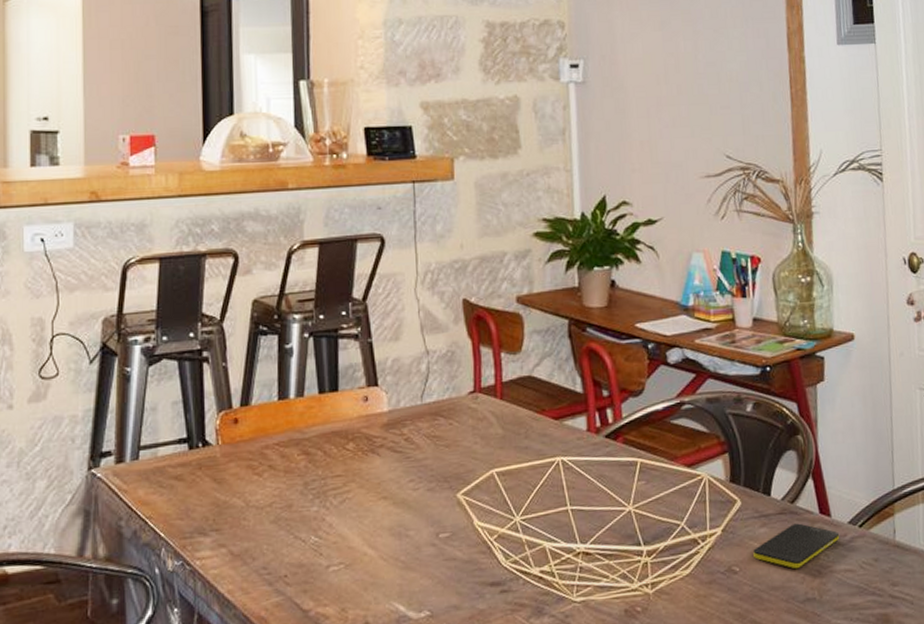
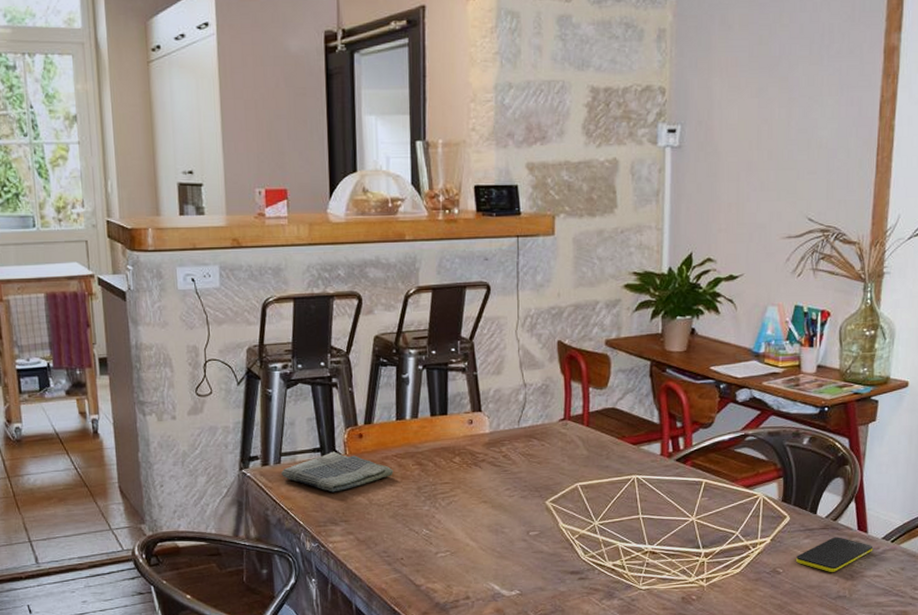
dish towel: none [140,441,275,494] -> present [281,451,393,492]

